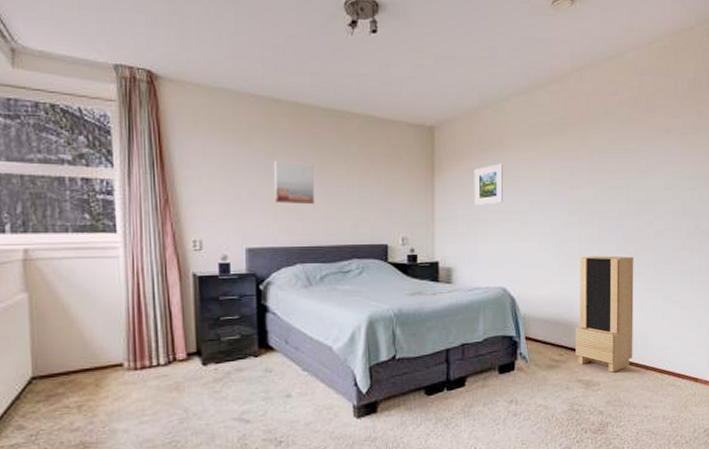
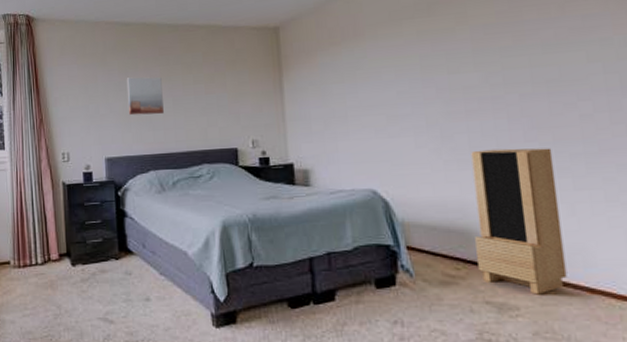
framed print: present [474,163,503,205] -> none [326,55,363,102]

